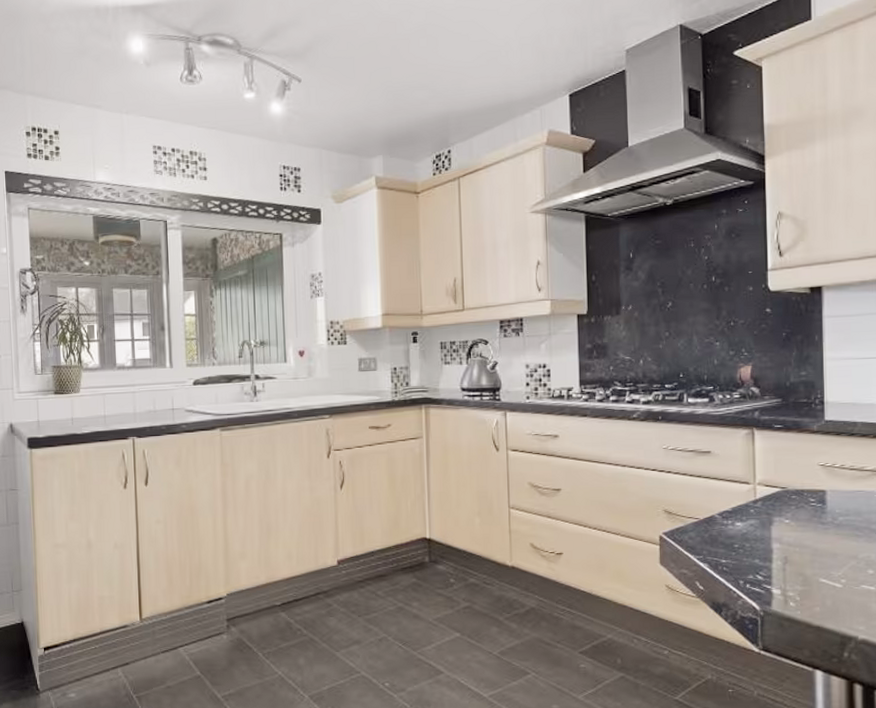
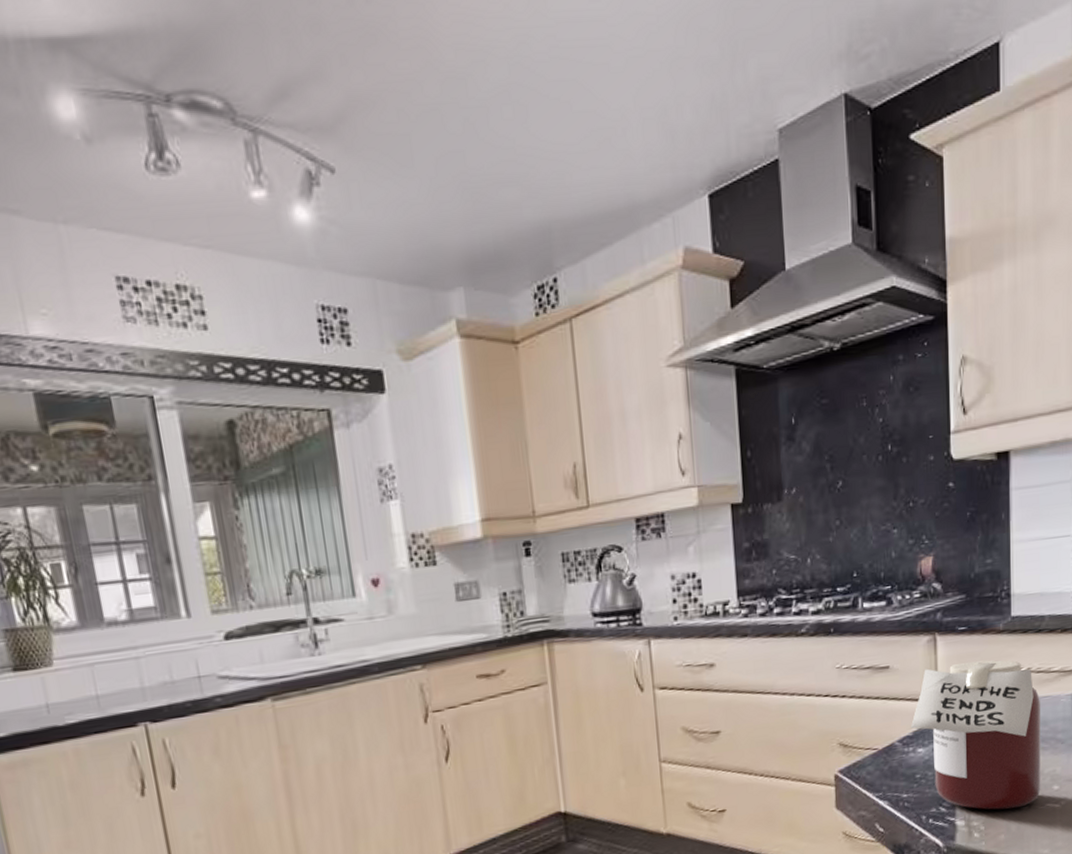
jar: none [729,454,856,586] -> present [910,660,1041,810]

